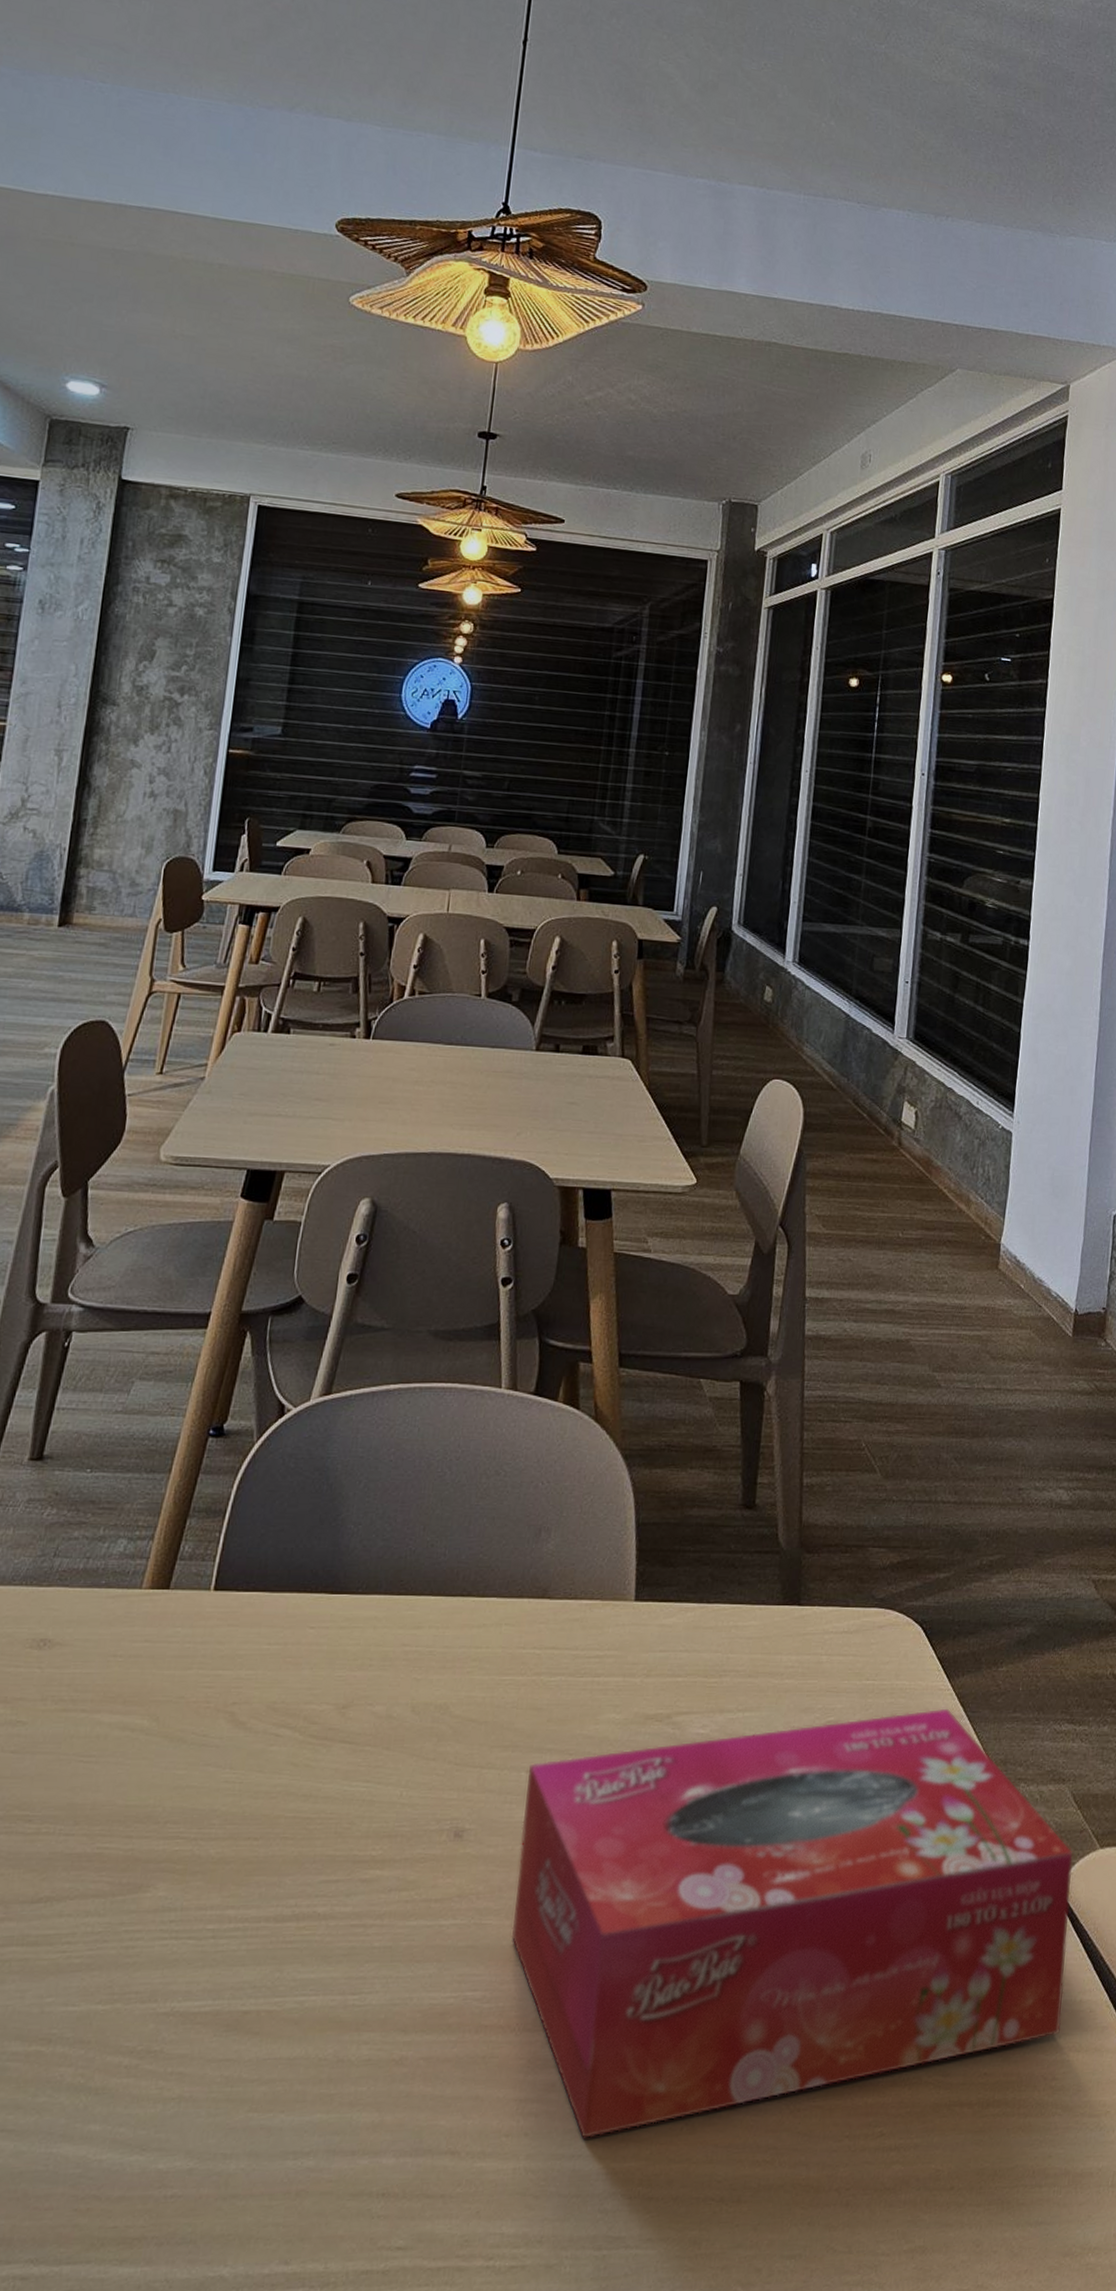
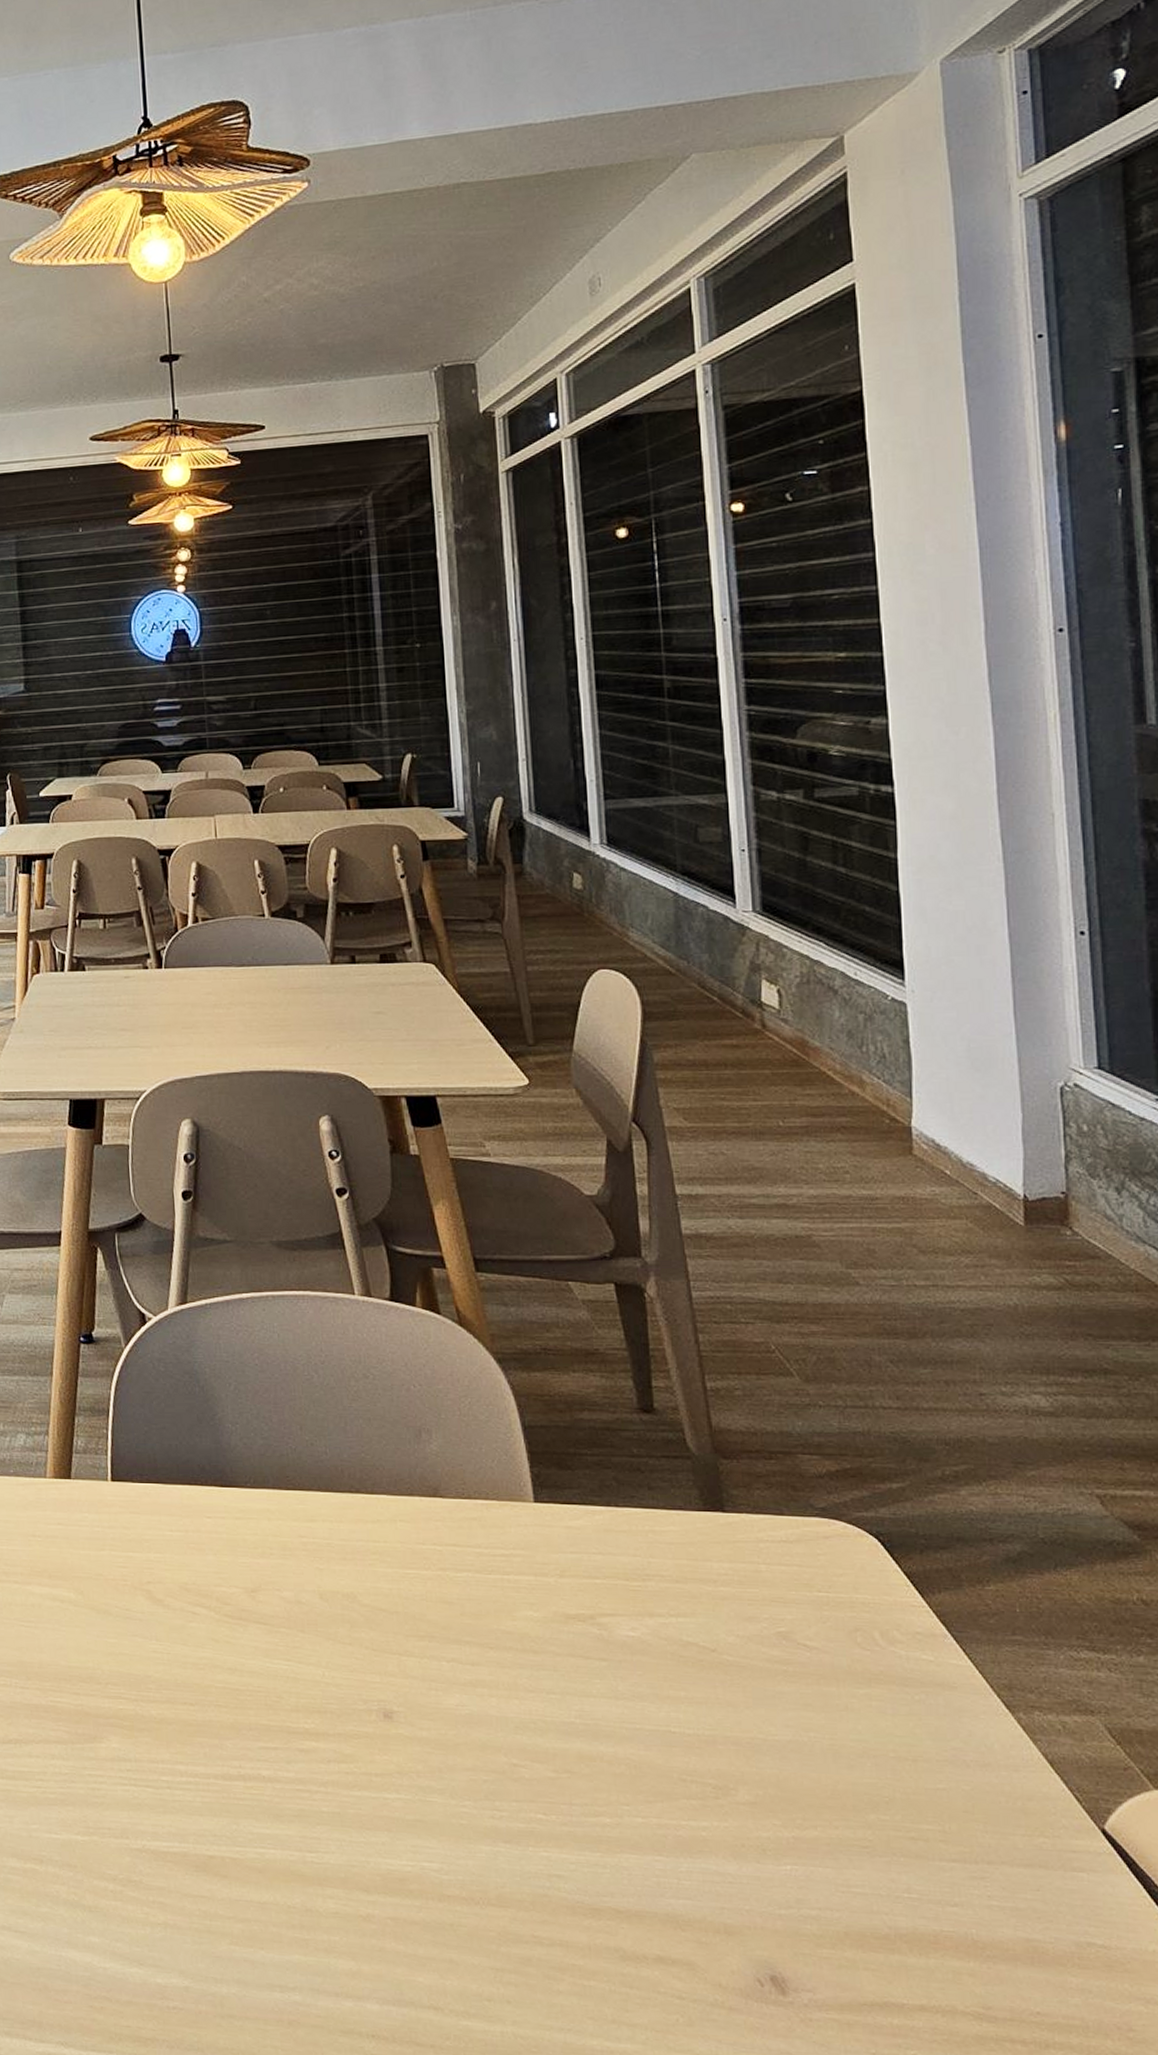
tissue box: present [511,1708,1073,2138] -> none [448,1625,1132,2015]

